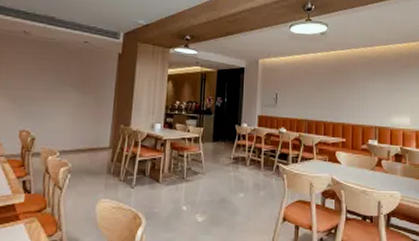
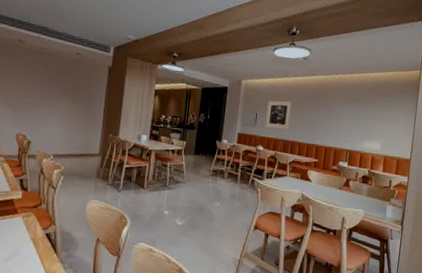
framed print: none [287,78,312,109] -> present [265,100,292,130]

